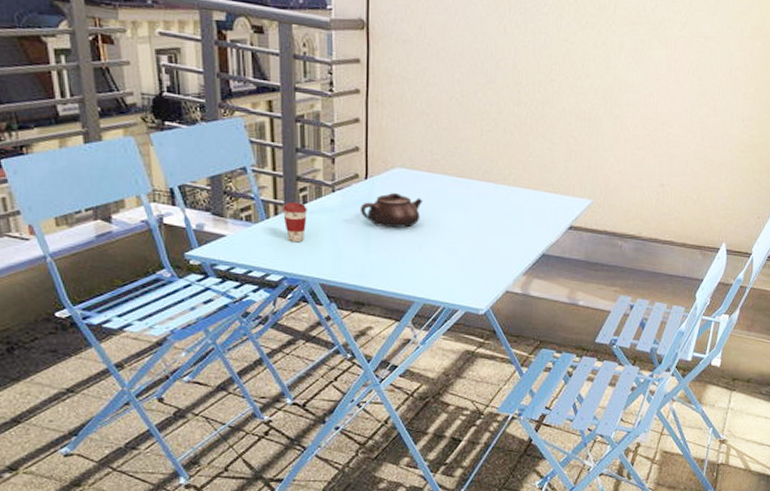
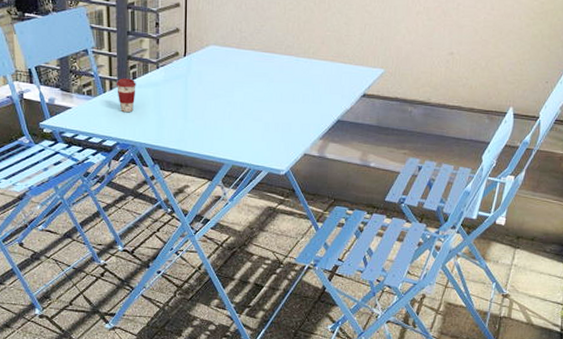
teapot: present [360,192,424,228] -> none [179,67,233,98]

